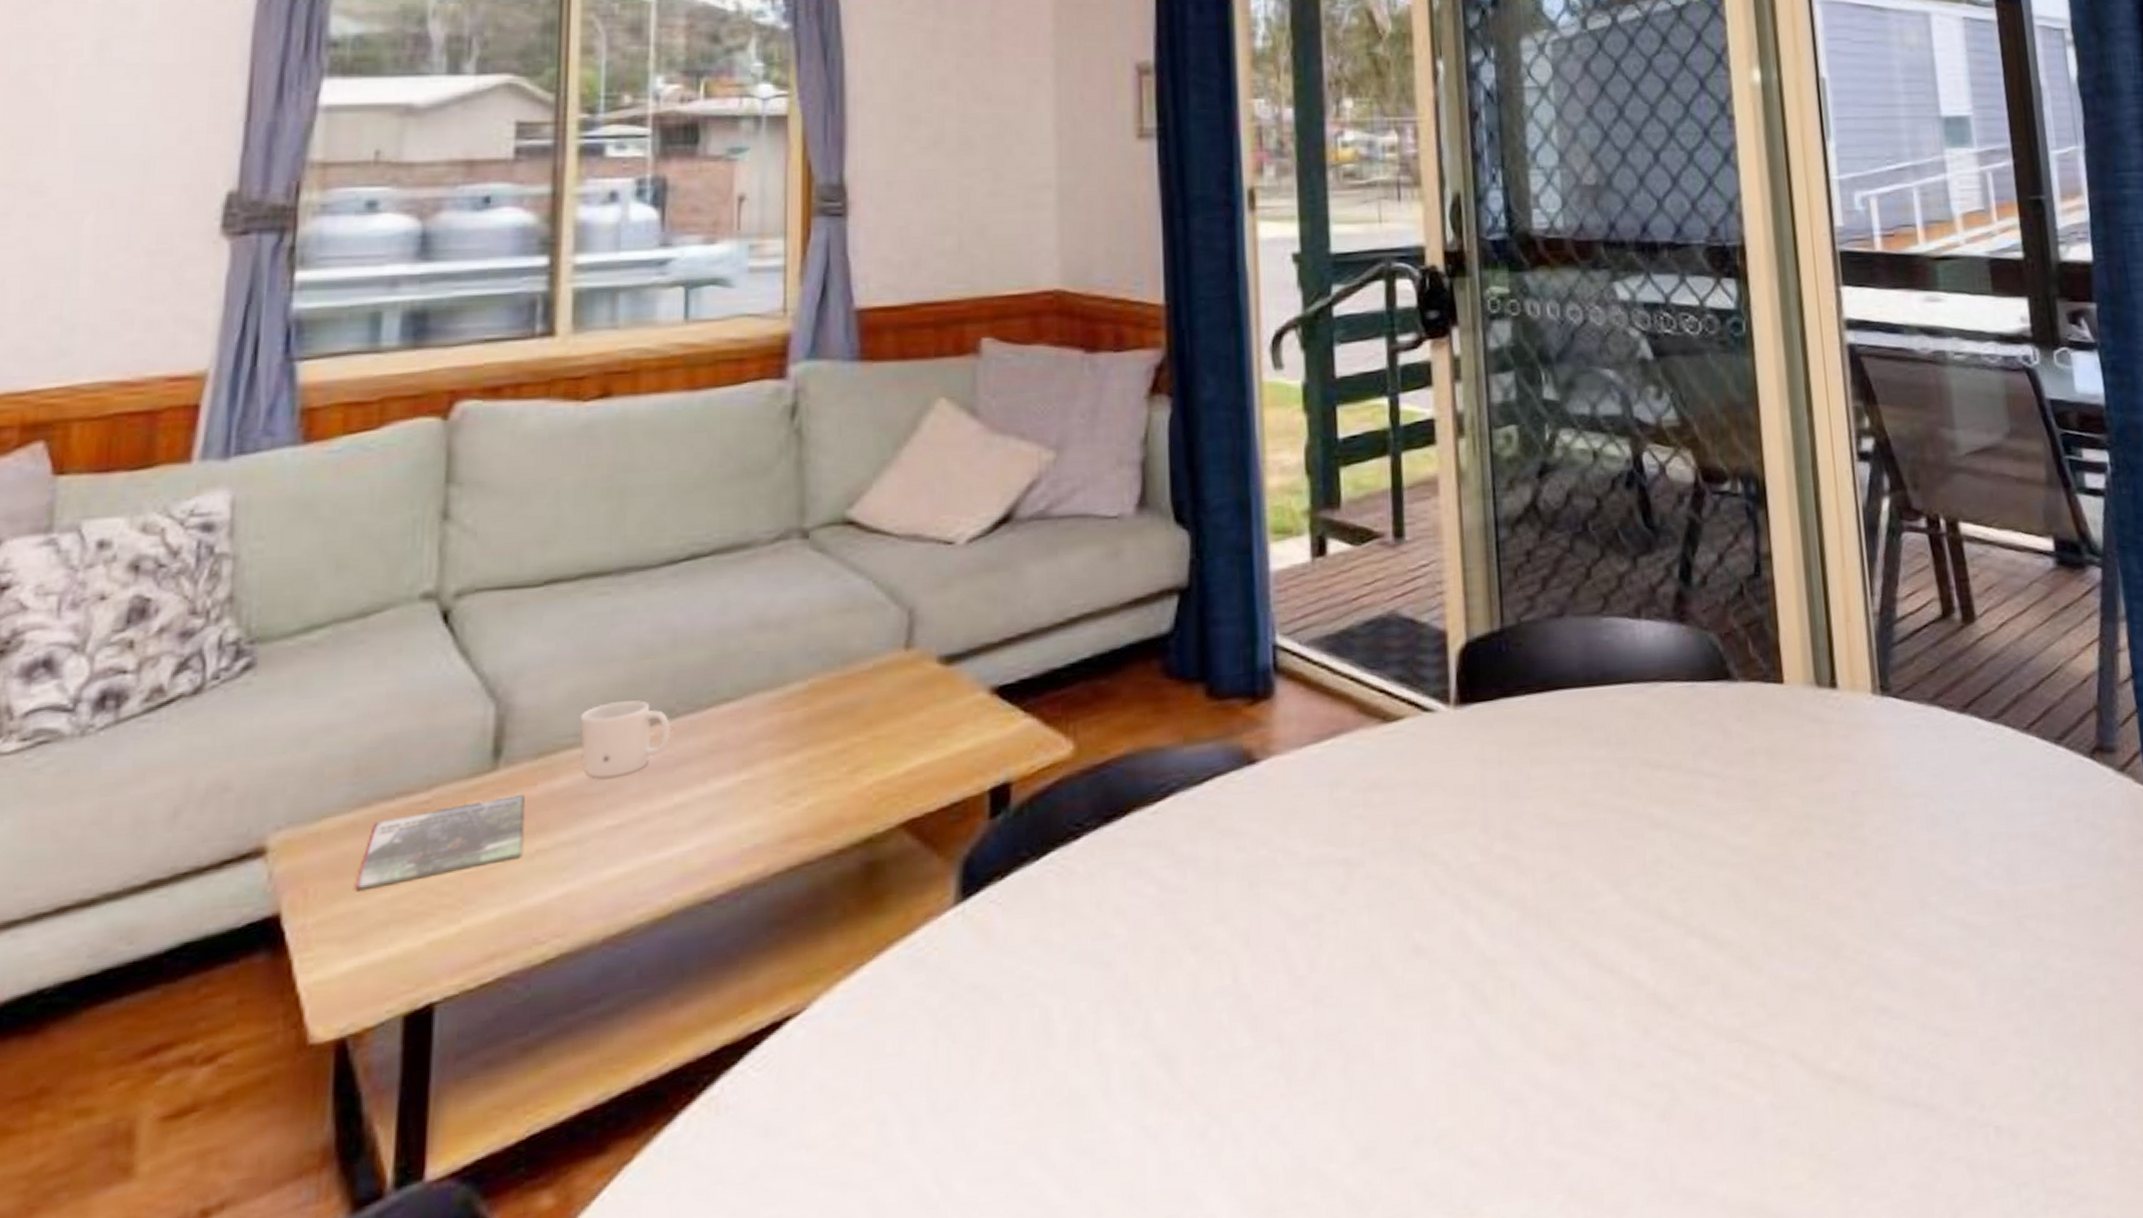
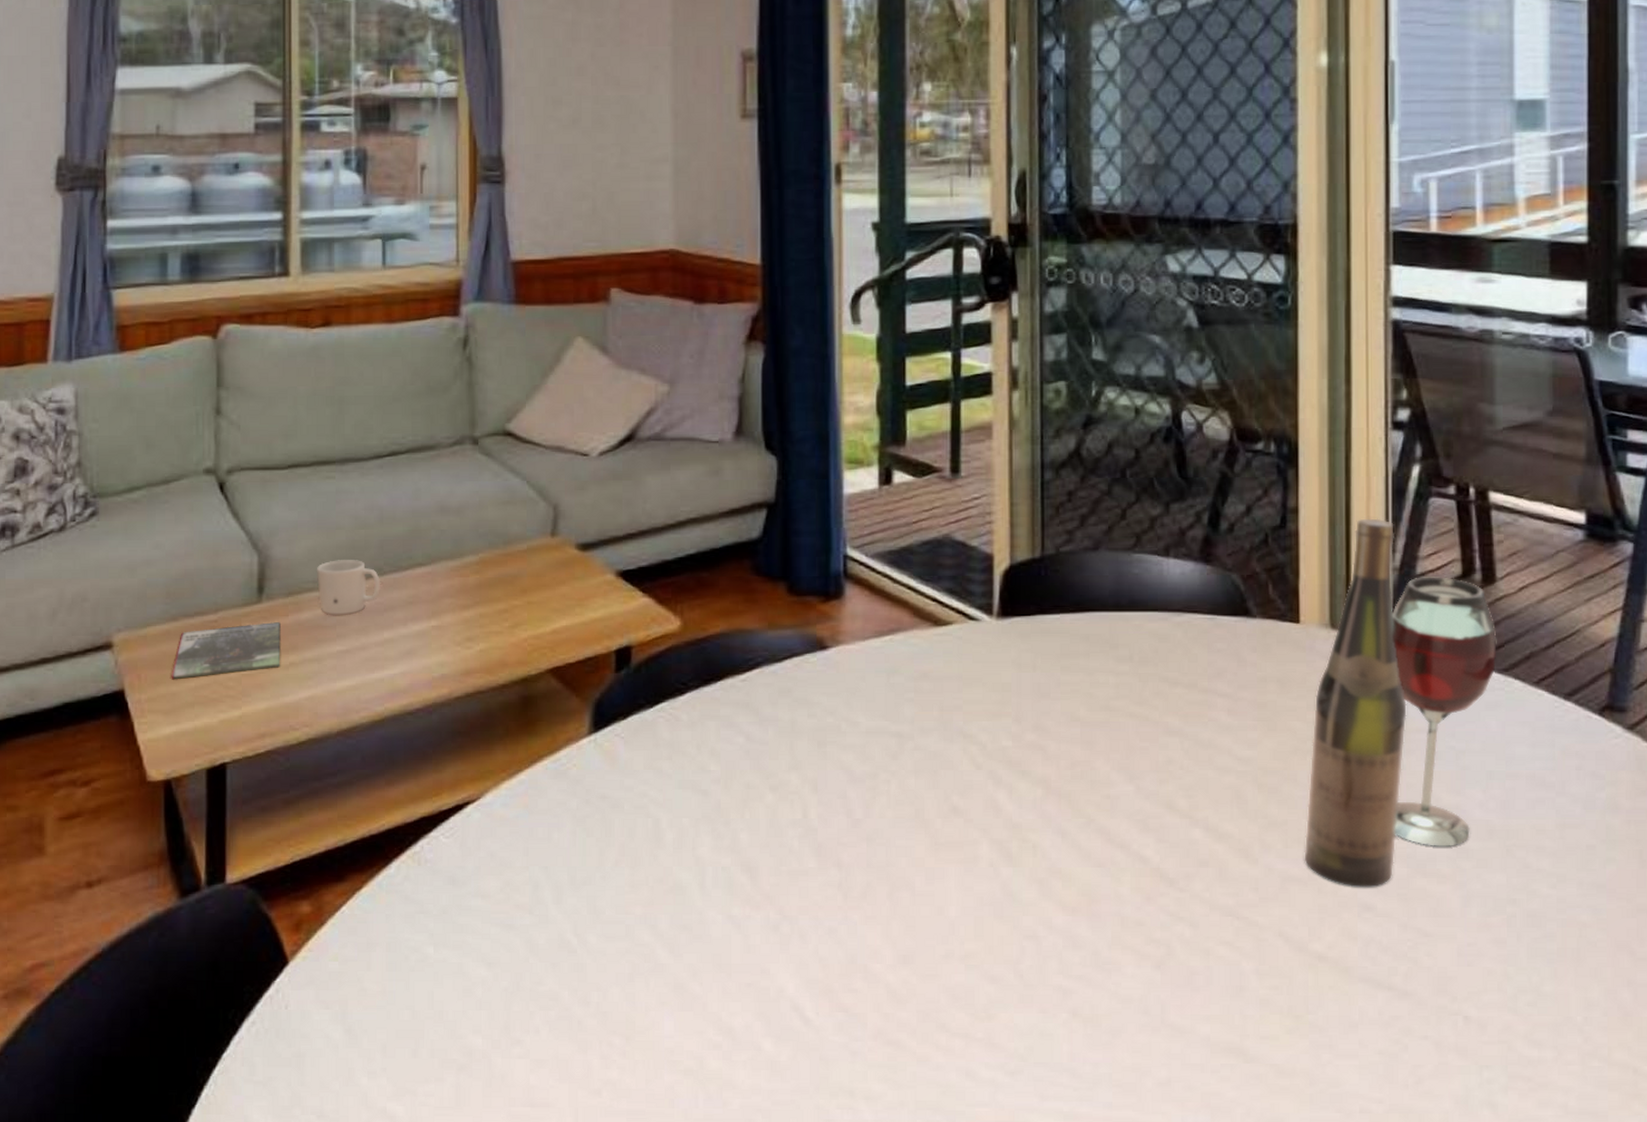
wine bottle: none [1807,559,1906,987] -> present [1304,518,1407,887]
wineglass: none [1876,619,1985,927] -> present [1391,577,1497,846]

